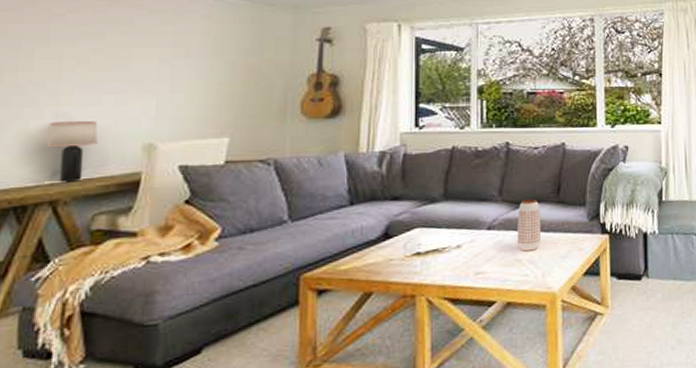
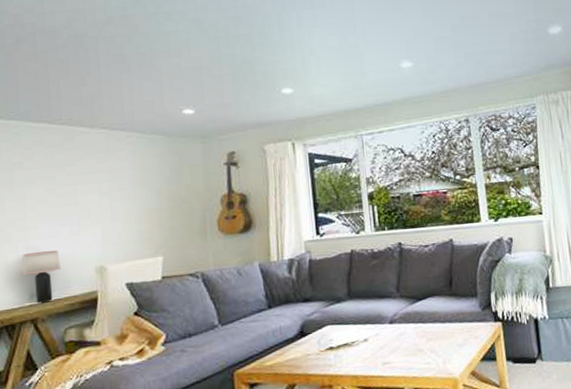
vase: present [517,199,542,252] -> none [415,293,439,342]

